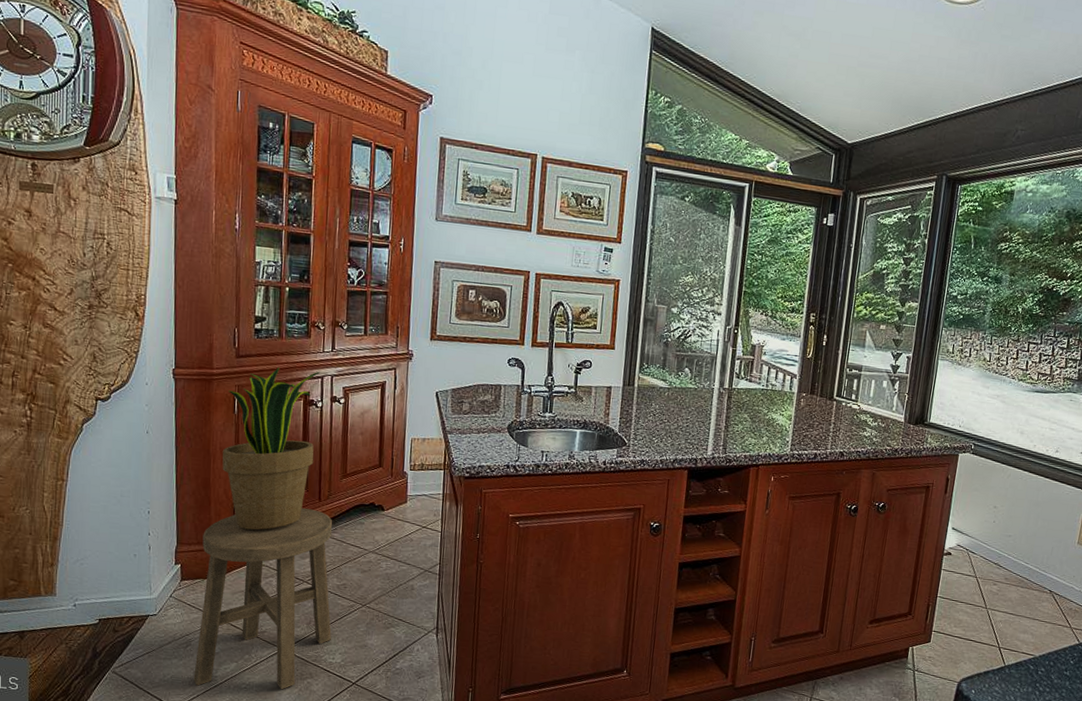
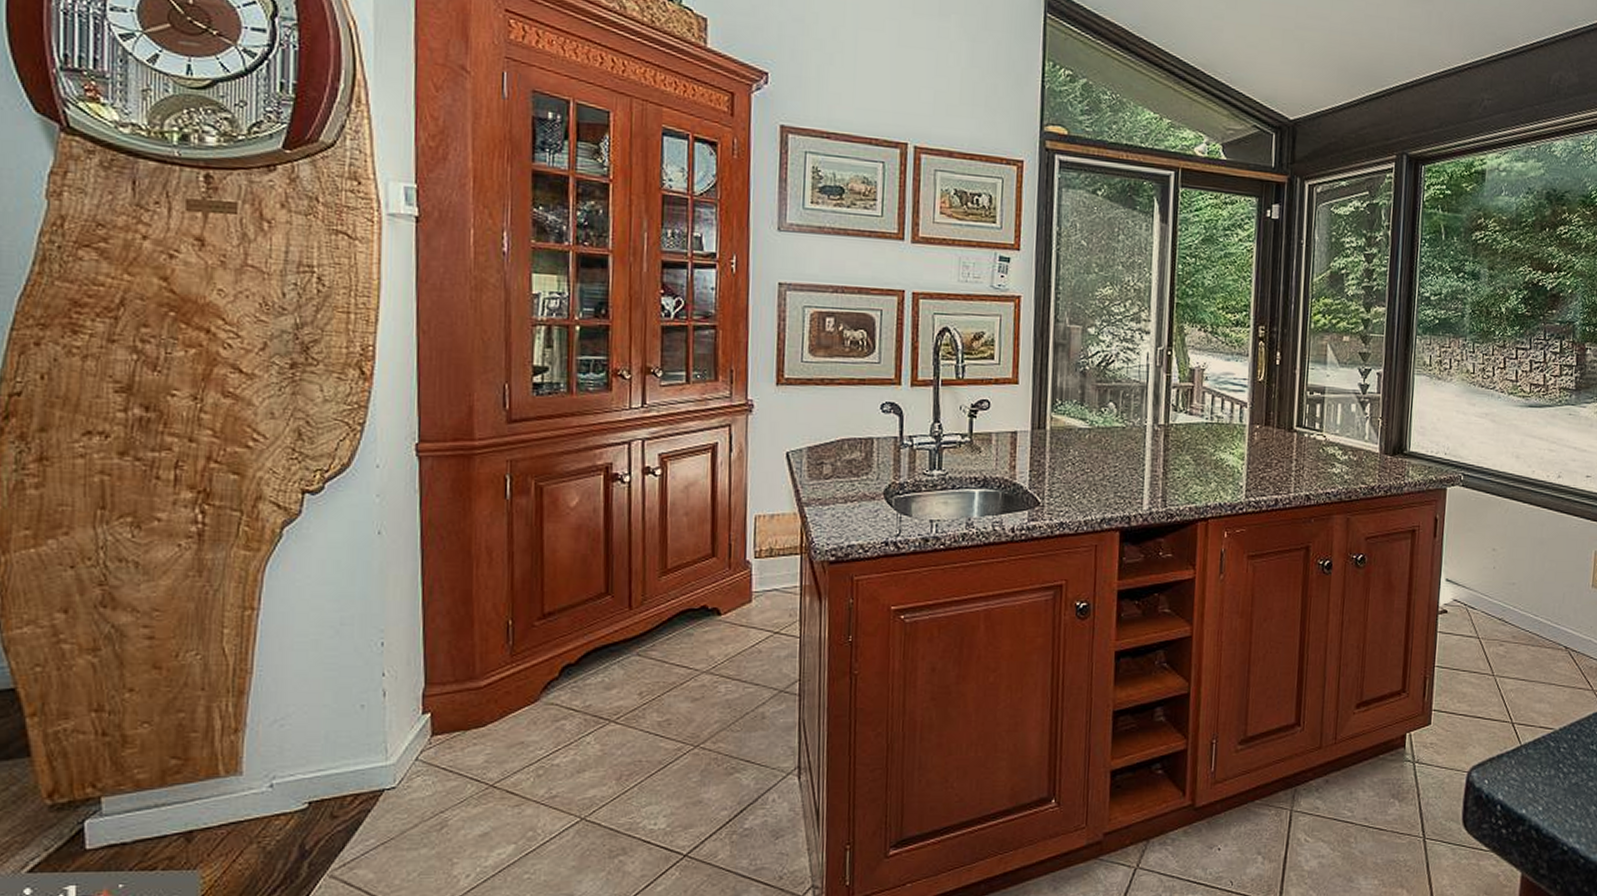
stool: present [193,508,333,690] -> none [452,621,652,883]
potted plant: present [222,367,321,530] -> none [489,432,628,656]

